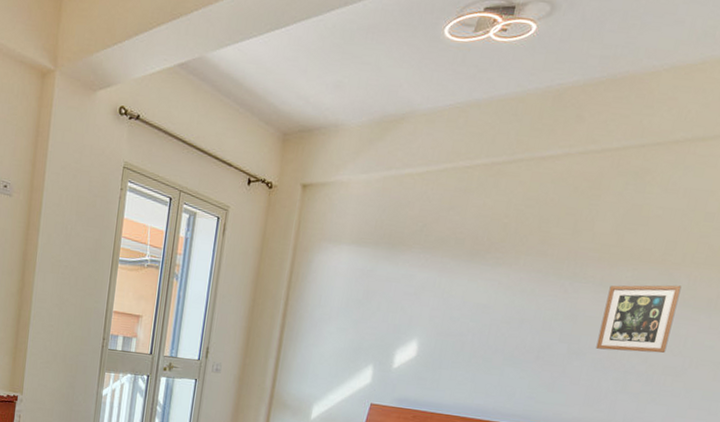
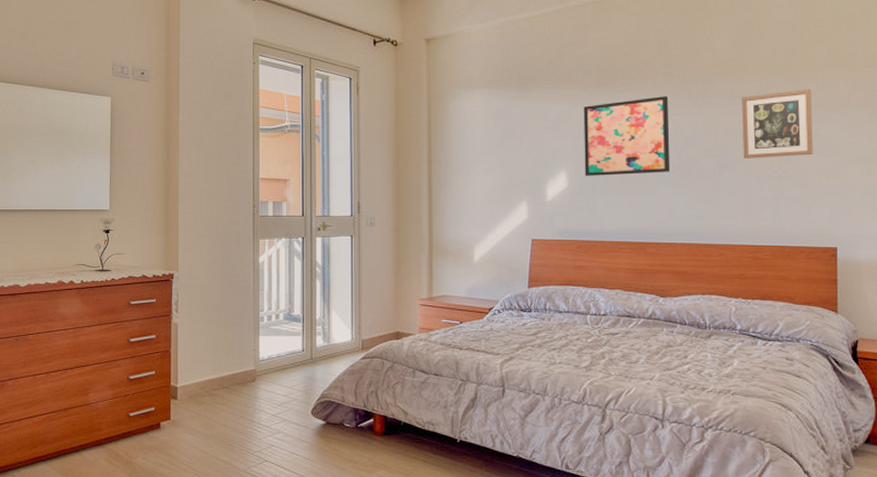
wall art: none [435,274,537,354] -> present [583,96,671,176]

